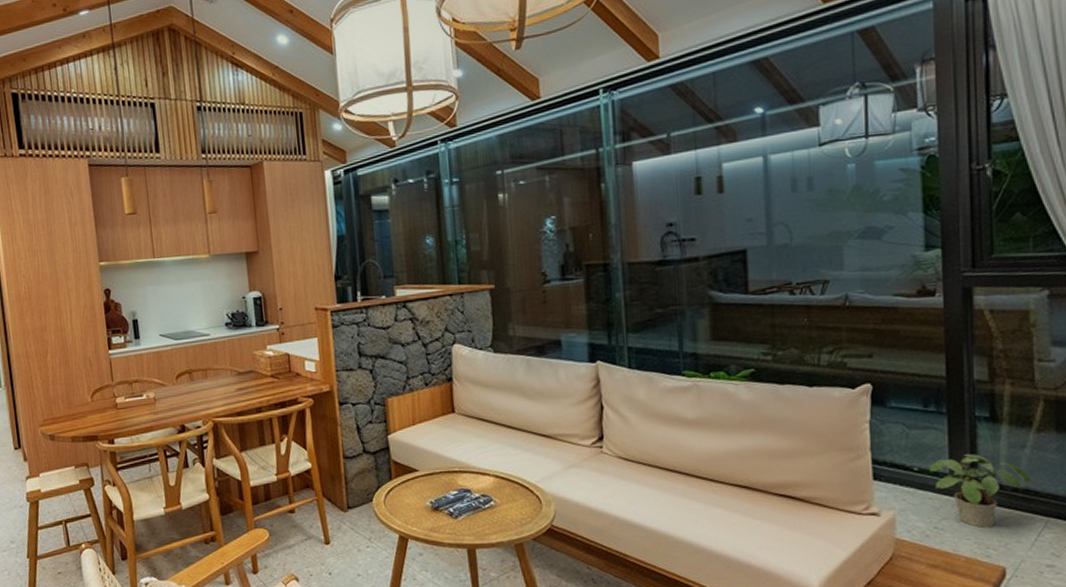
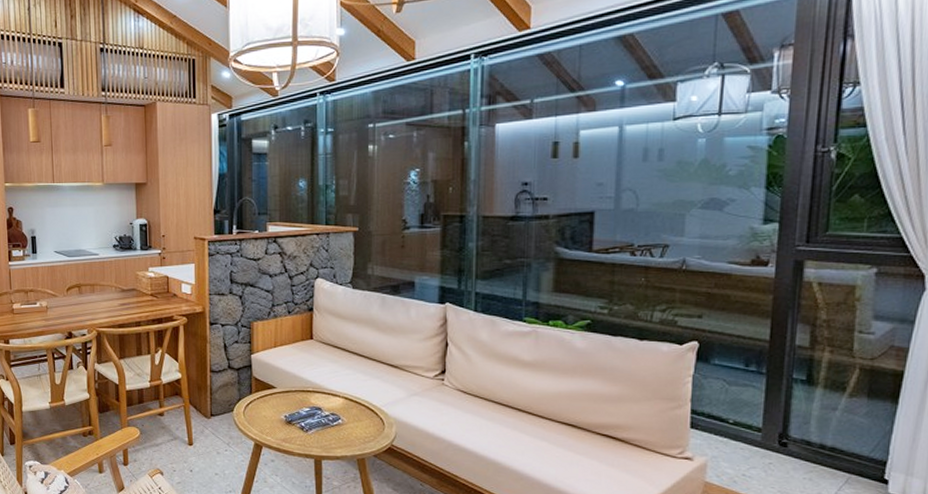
potted plant: present [928,454,1032,528] -> none [743,412,839,479]

